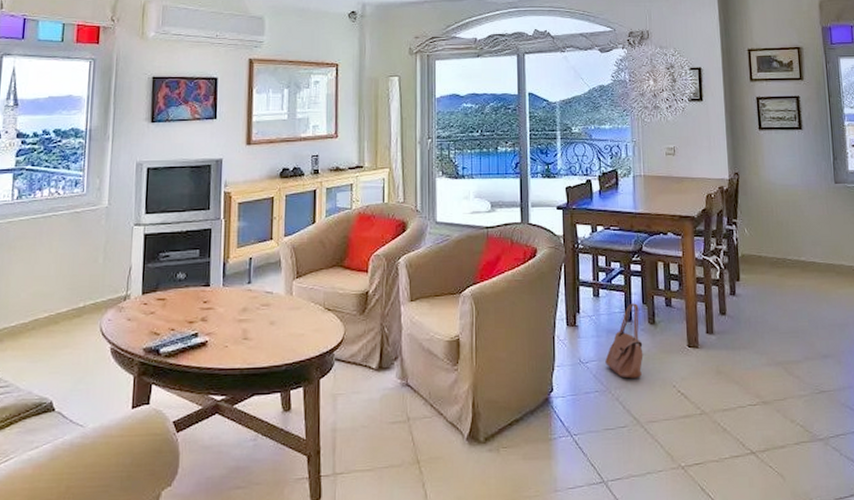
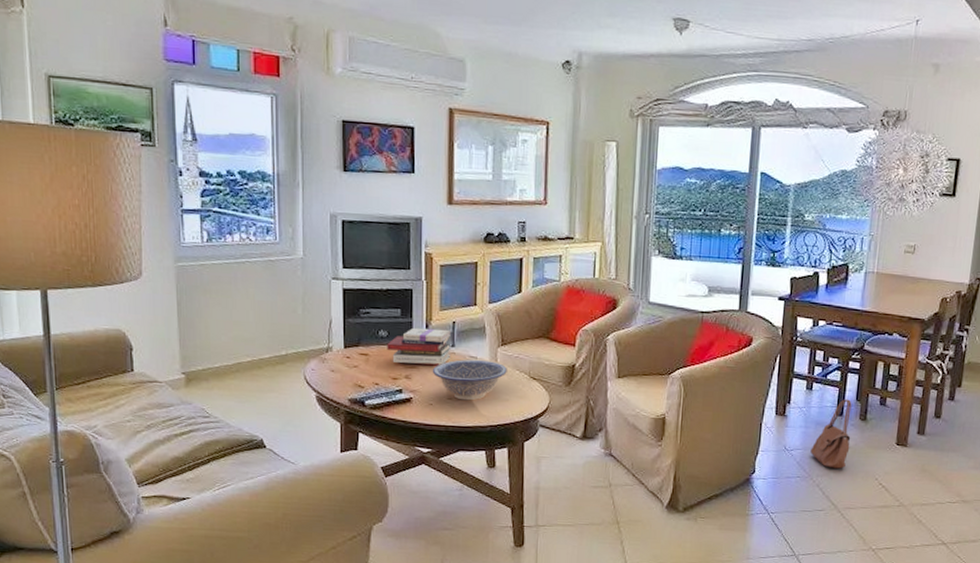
books: none [184,266,248,306] -> present [387,327,451,366]
decorative bowl: none [228,294,302,339] -> present [432,359,507,401]

